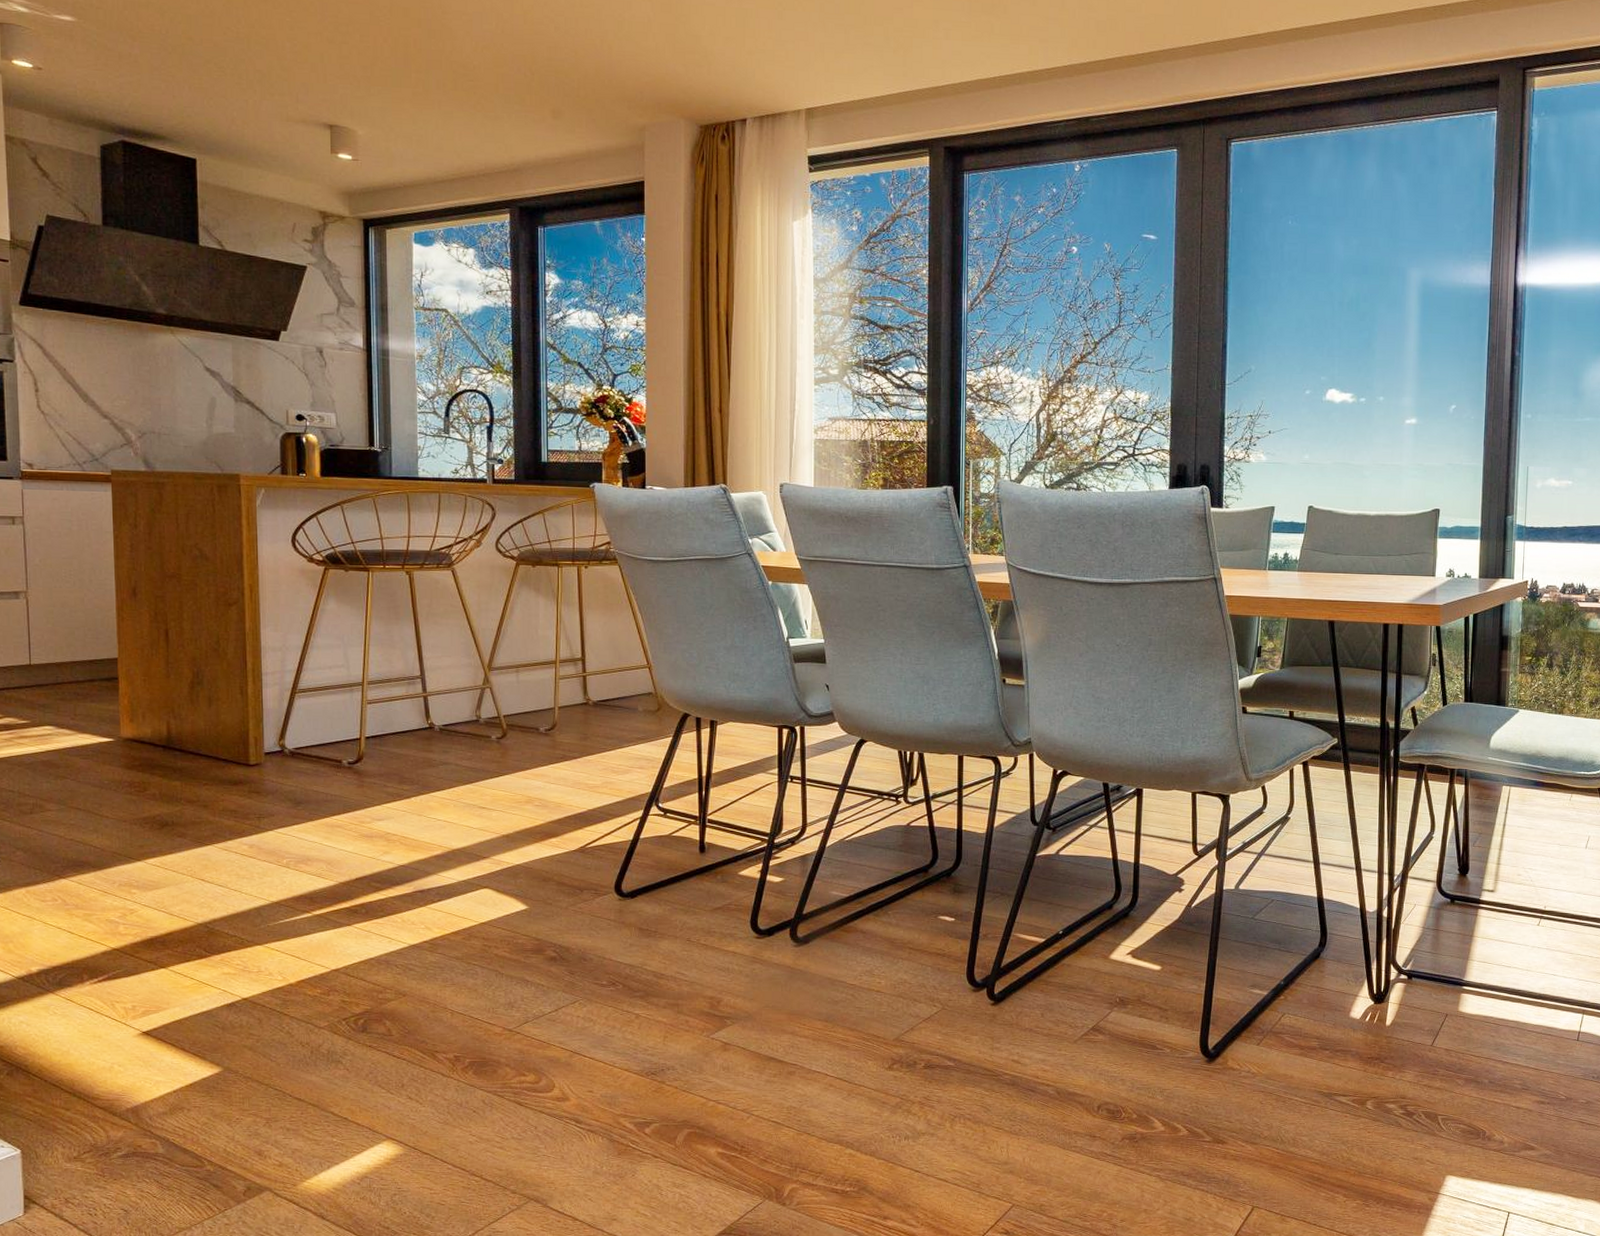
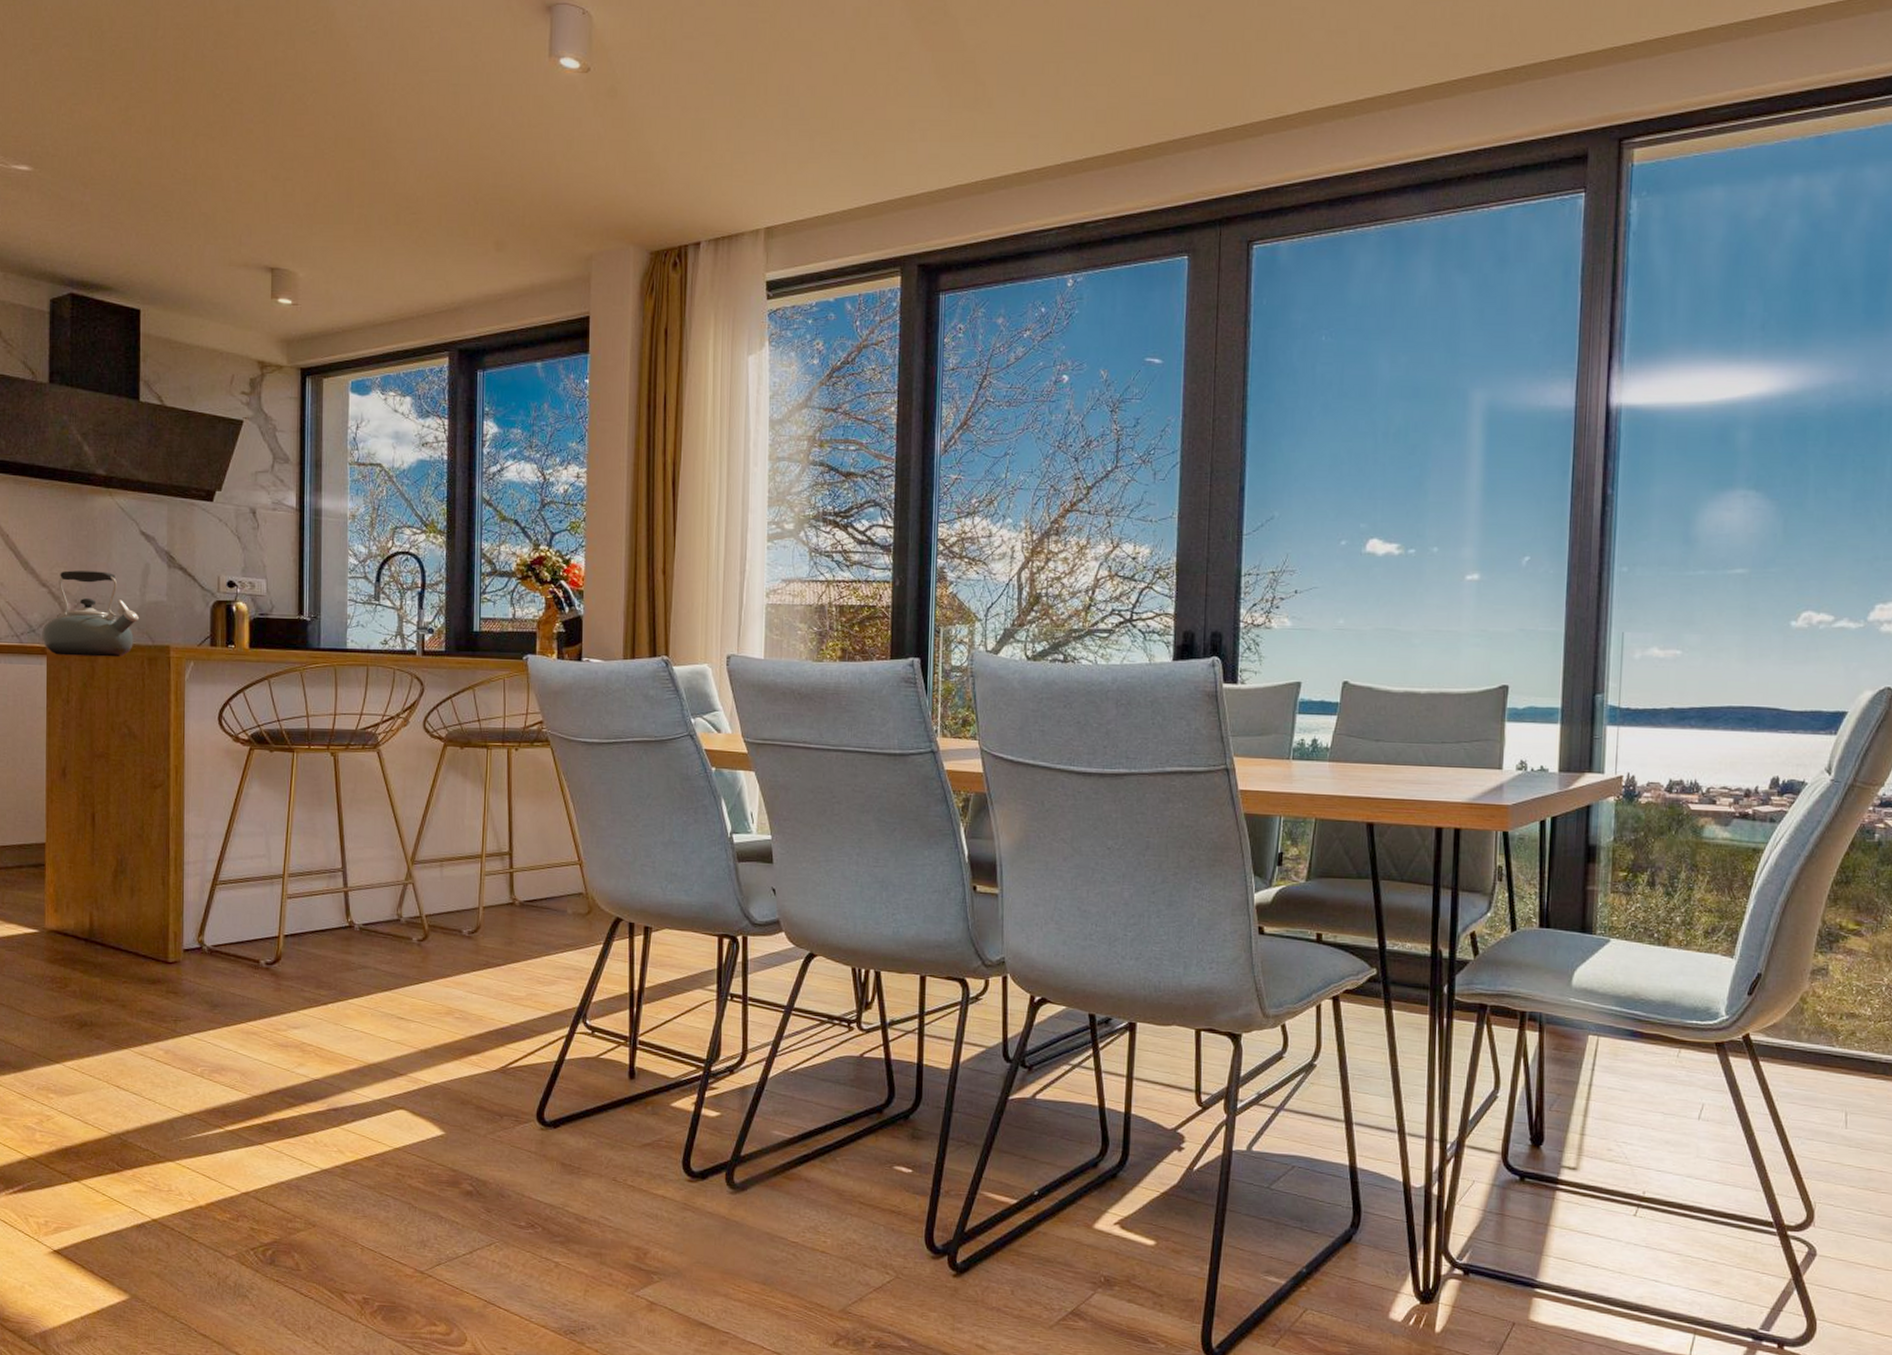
kettle: none [105,403,208,485] -> present [42,570,140,658]

